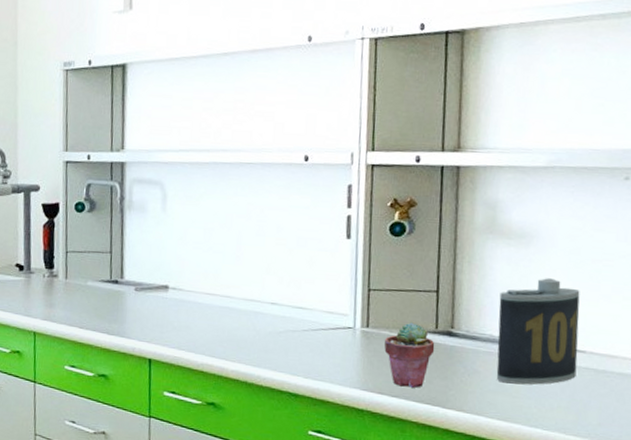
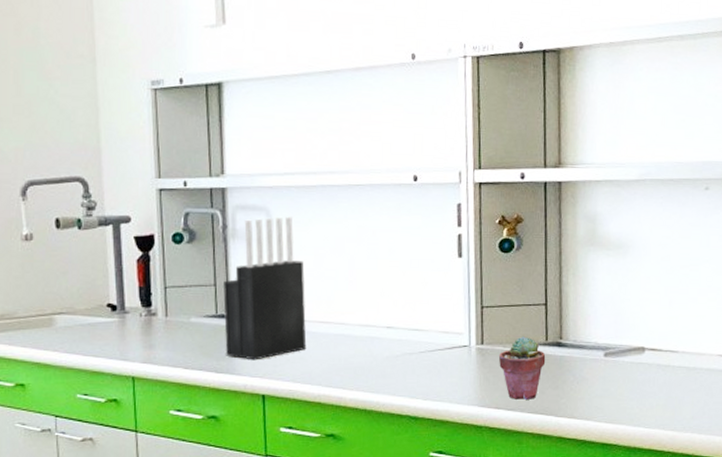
knife block: none [117,191,194,326] -> present [223,216,307,360]
flask: present [496,278,580,385] -> none [602,285,672,387]

